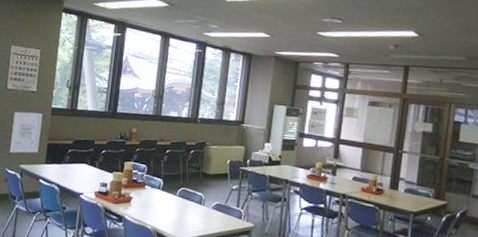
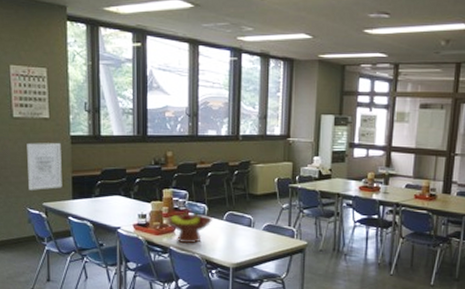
fruit bowl: none [124,184,167,215] -> present [166,211,213,244]

